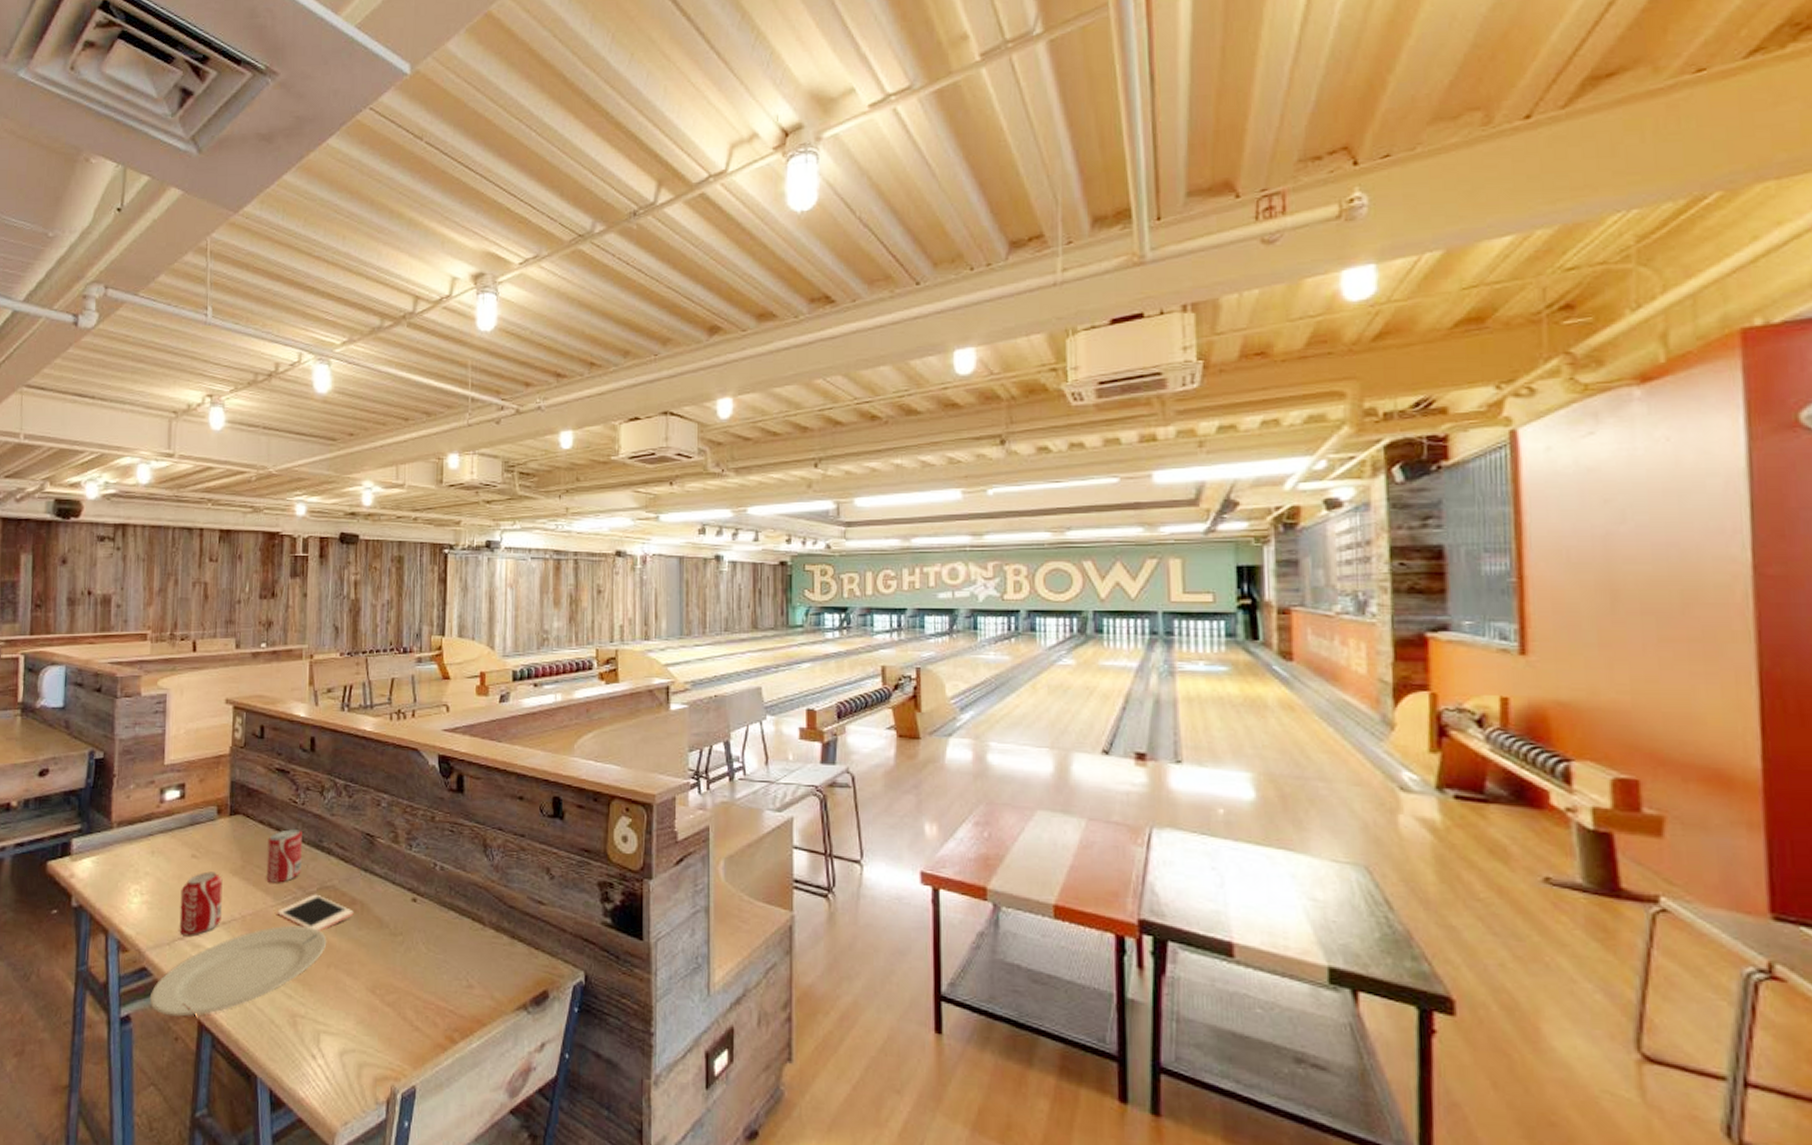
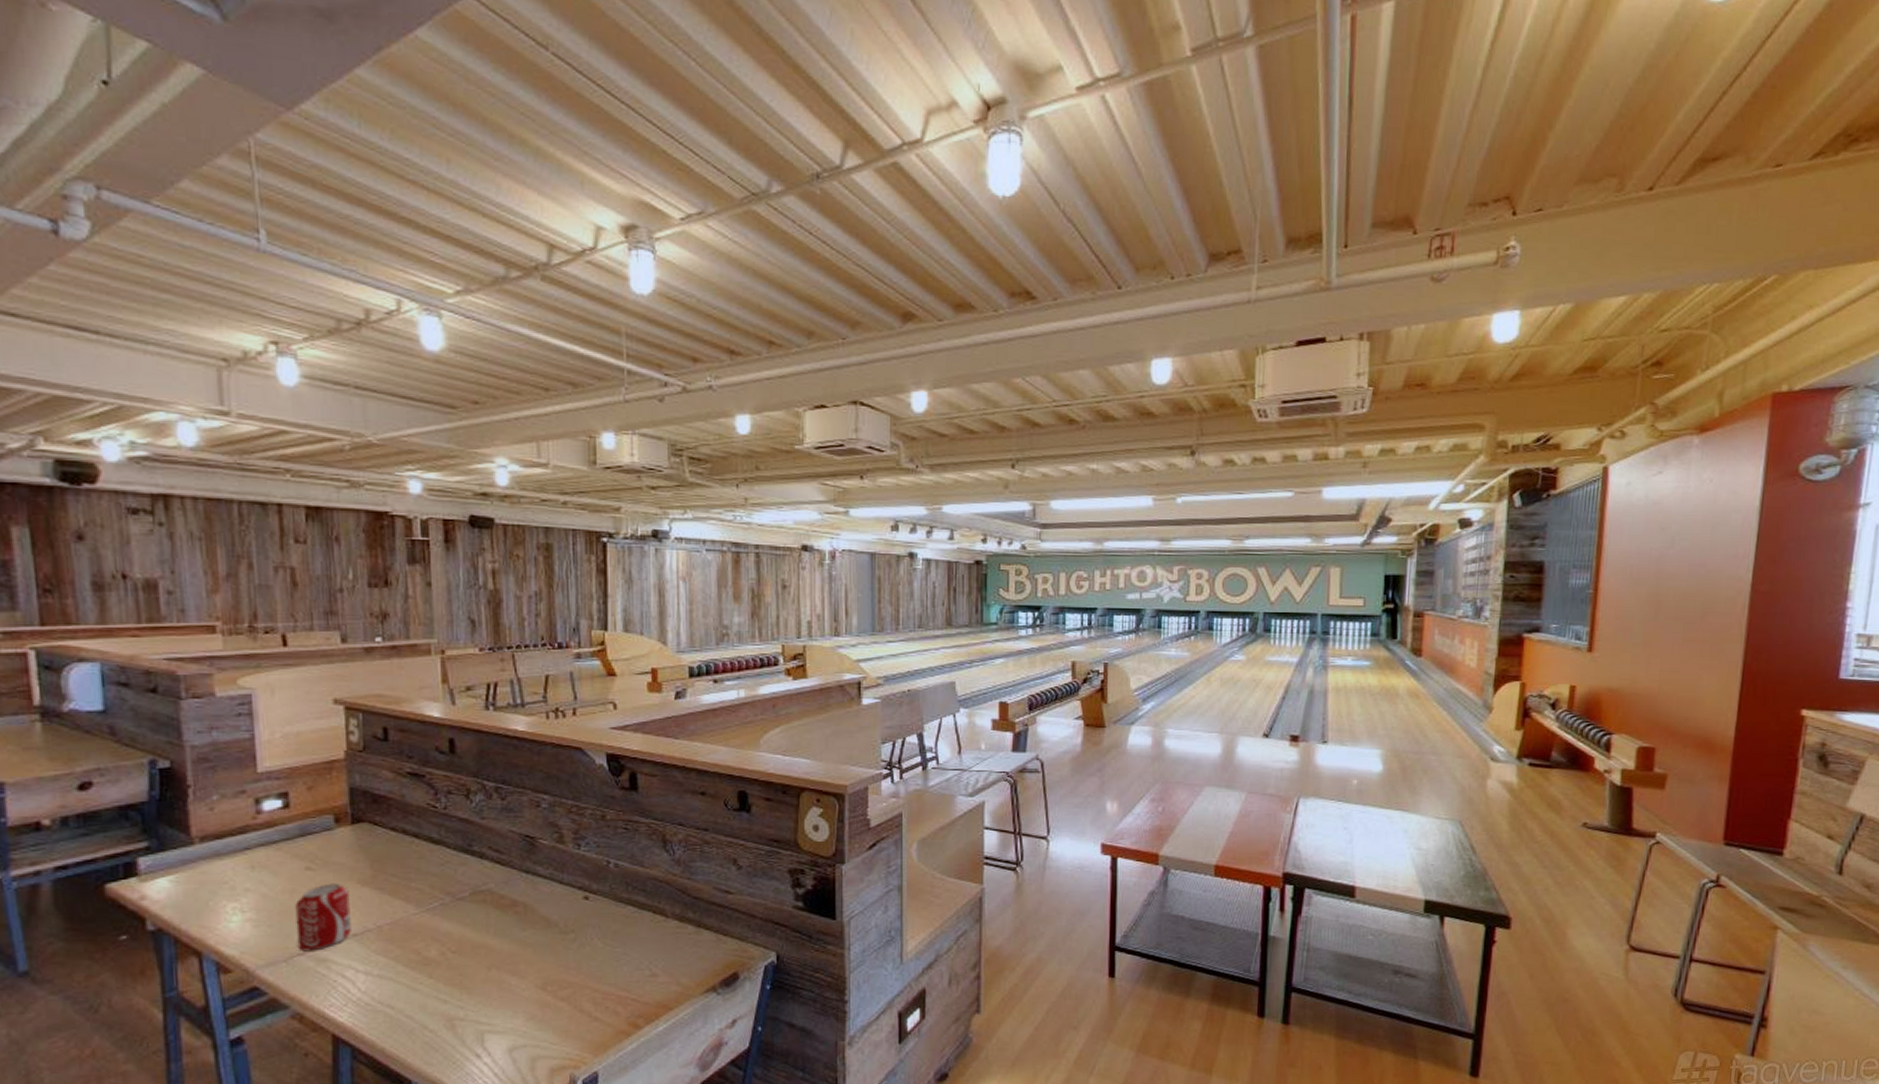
plate: present [149,925,327,1017] -> none [266,931,486,1033]
beverage can: present [266,828,302,883] -> none [403,833,448,891]
cell phone: present [277,894,354,931] -> none [422,898,516,935]

